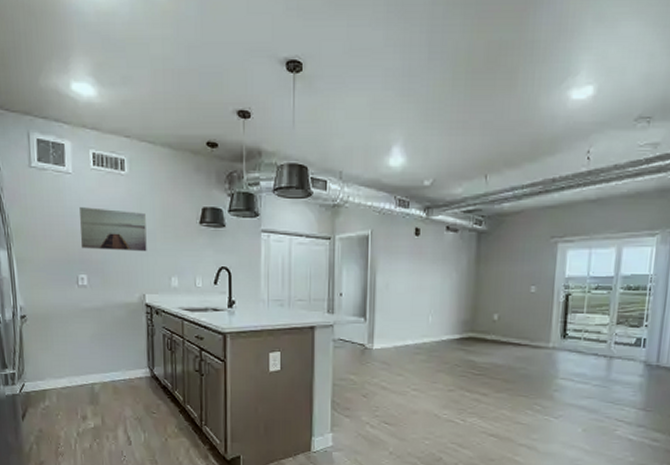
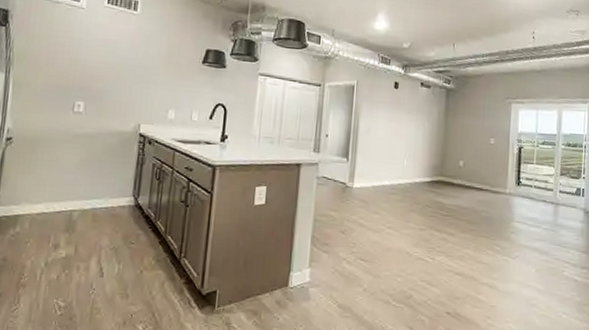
wall art: present [80,207,147,251] -> none [82,39,152,84]

